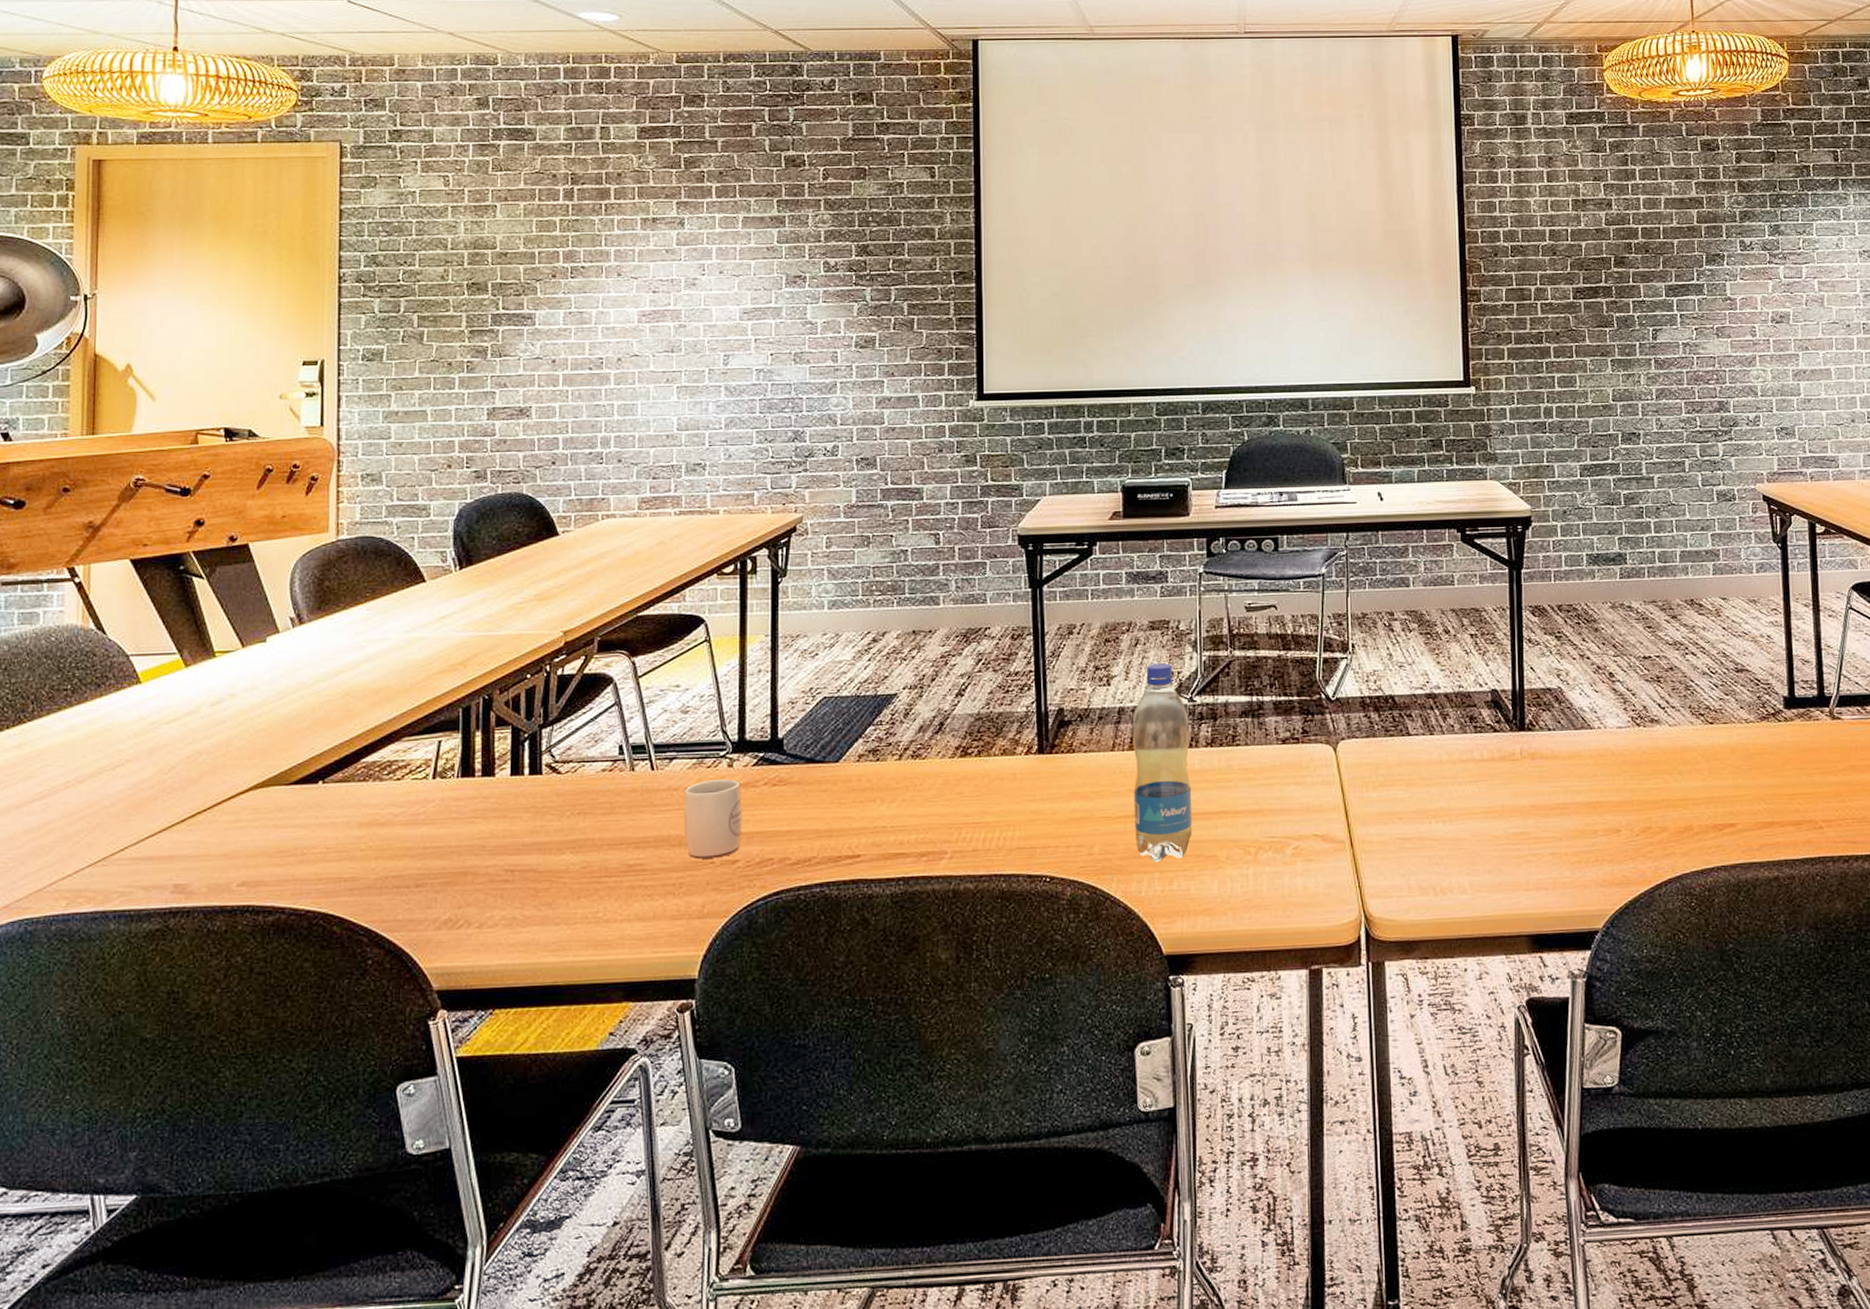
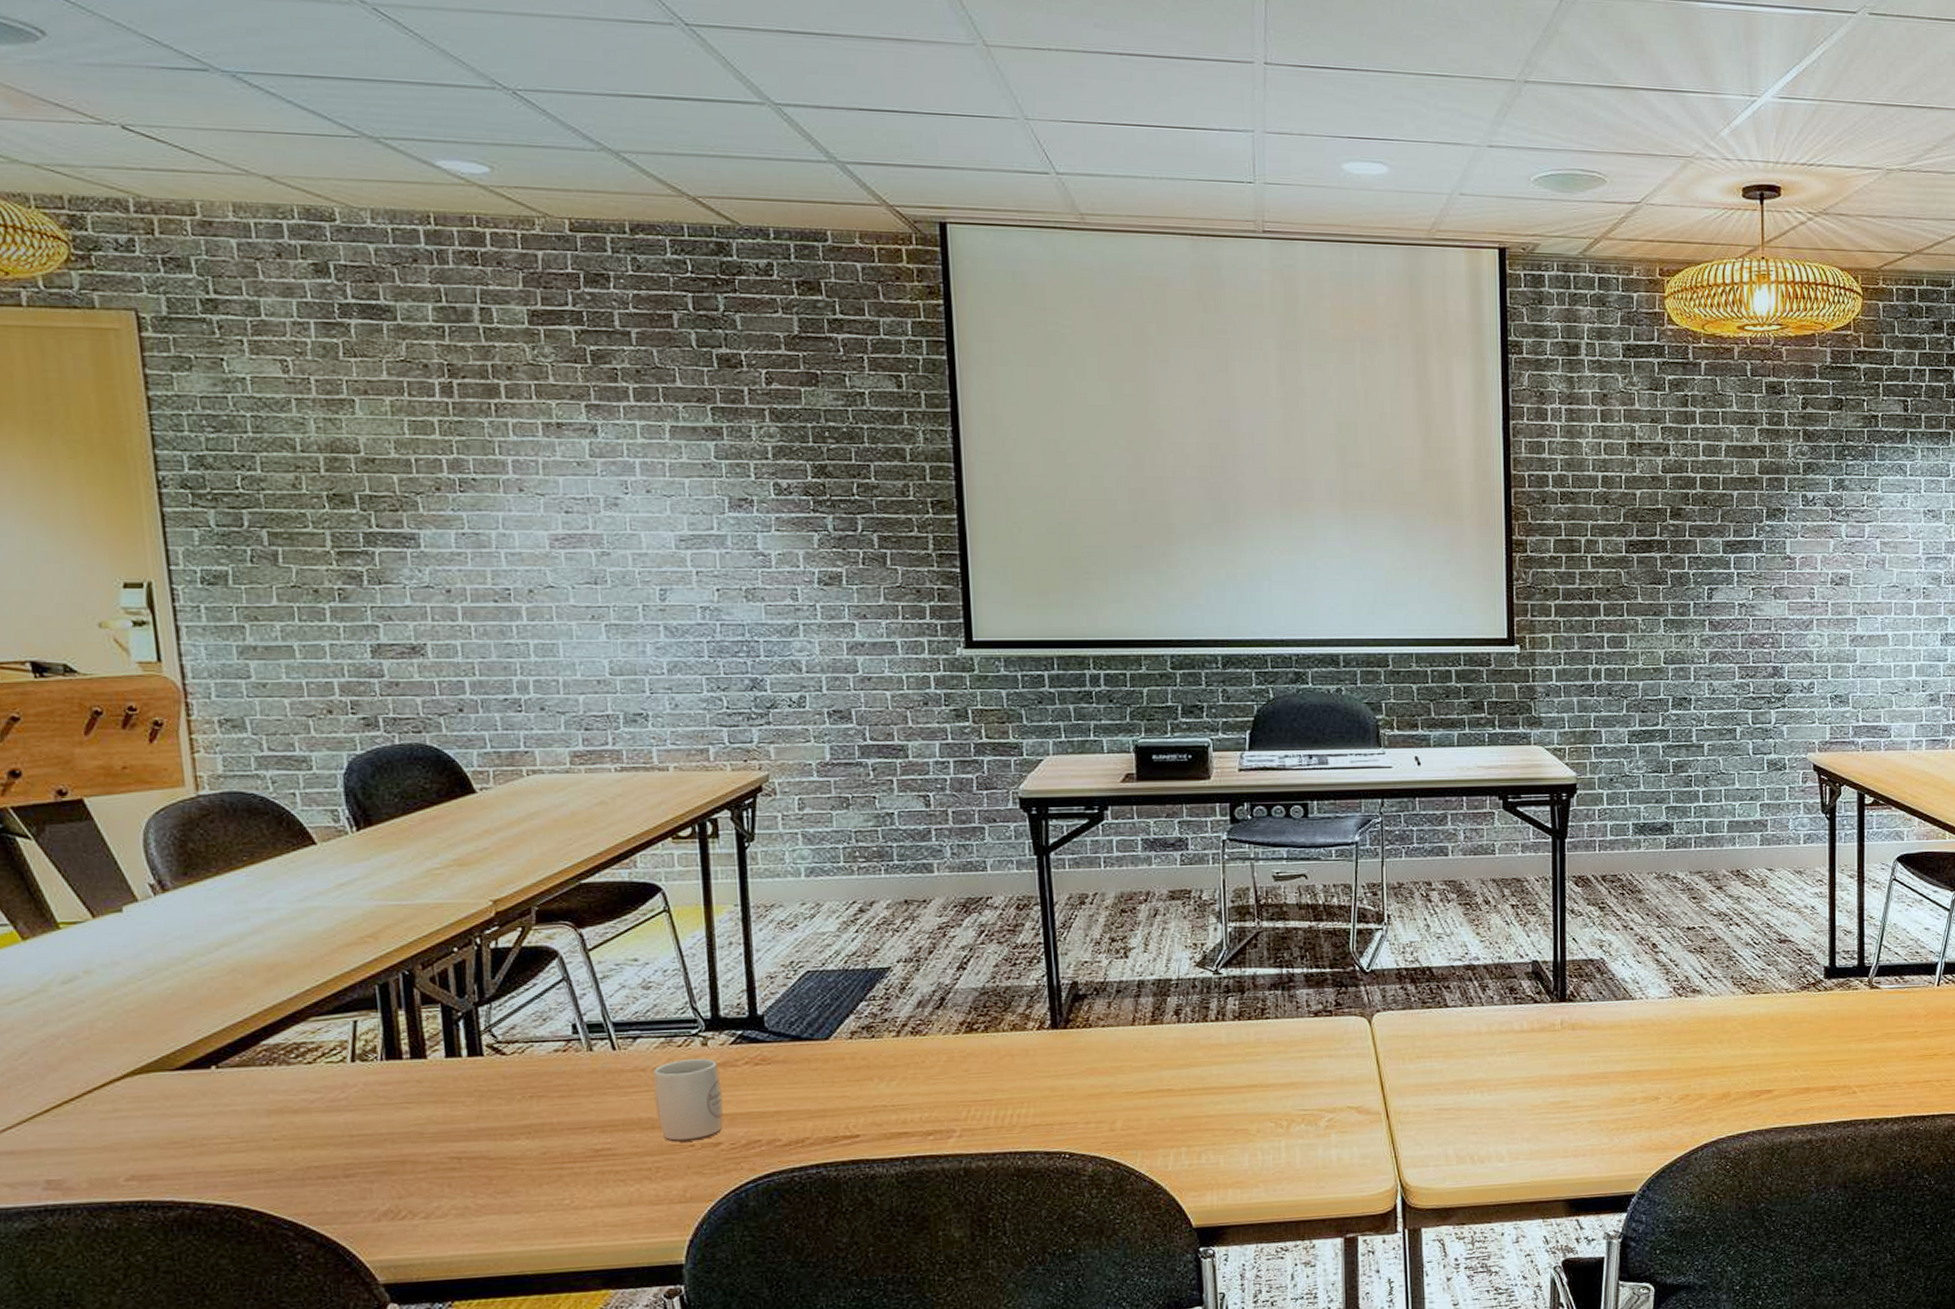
bottle: present [1132,663,1193,862] -> none [1153,934,1221,1136]

